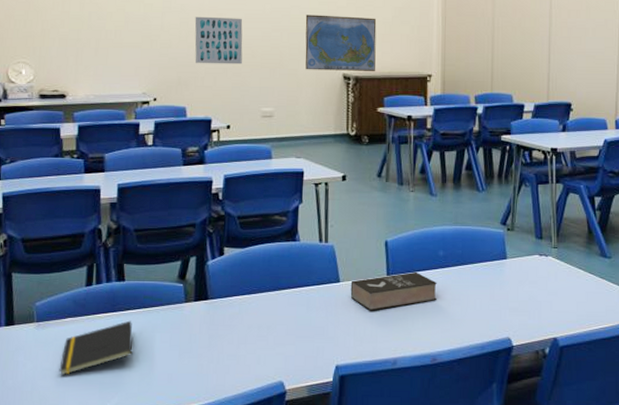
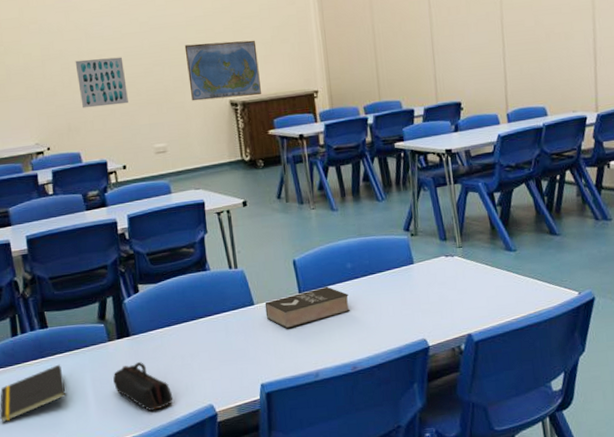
pencil case: none [184,328,243,380] -> present [113,362,173,411]

